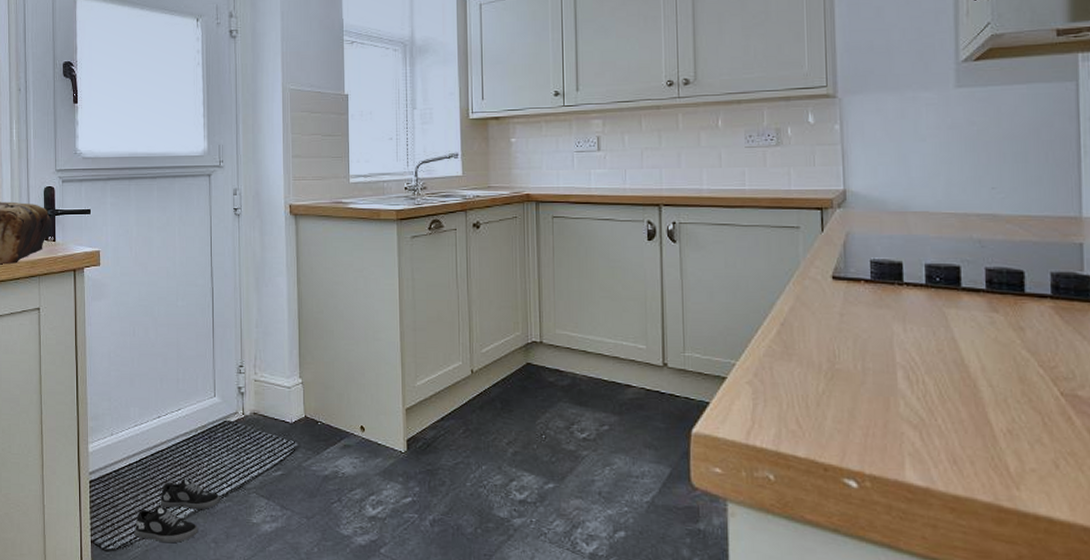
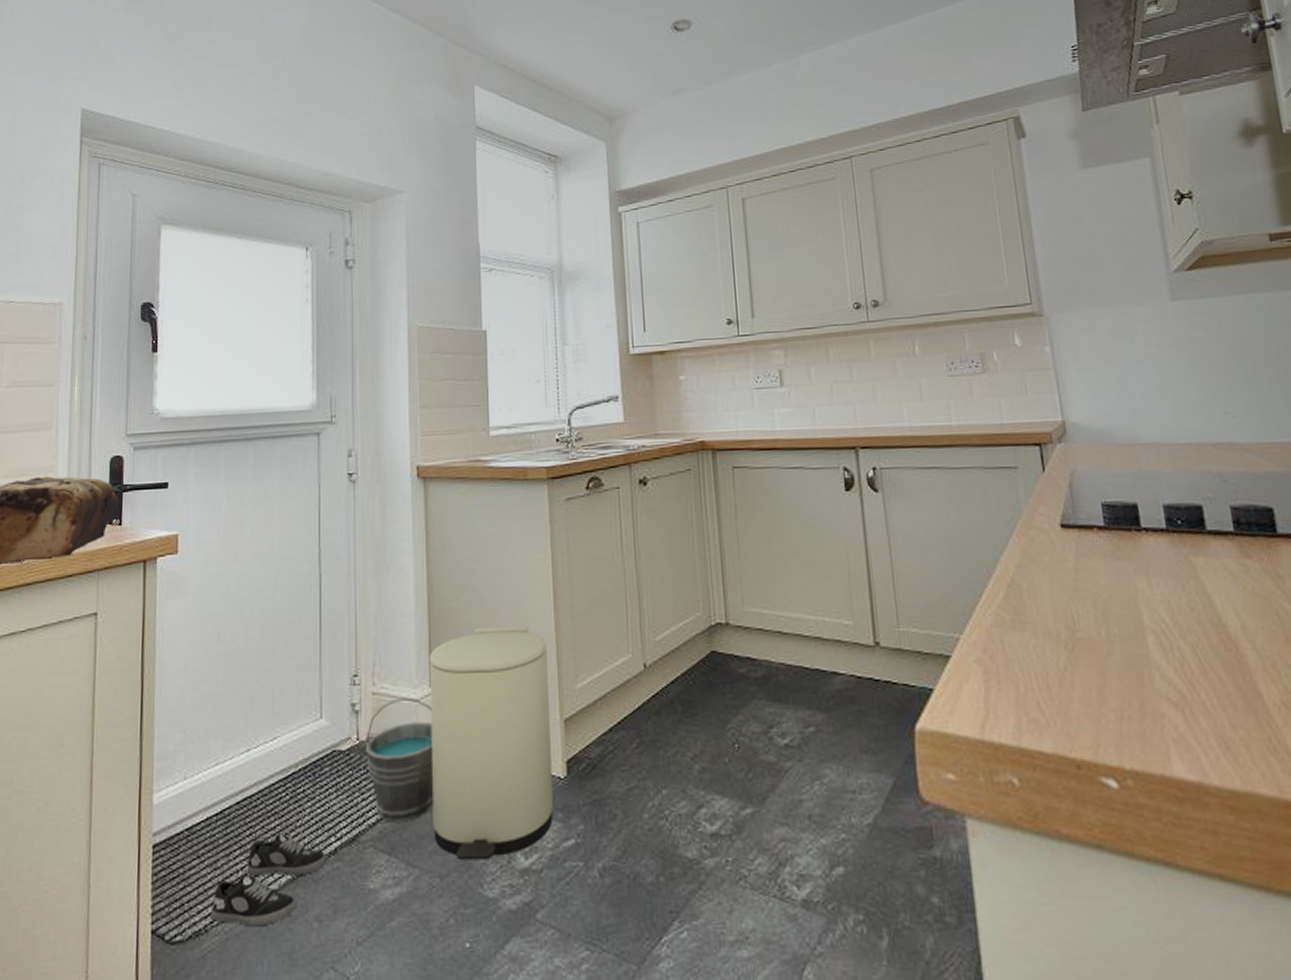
bucket: none [250,385,303,476] -> present [366,697,434,822]
pedal bin: none [299,335,396,508] -> present [429,626,554,861]

